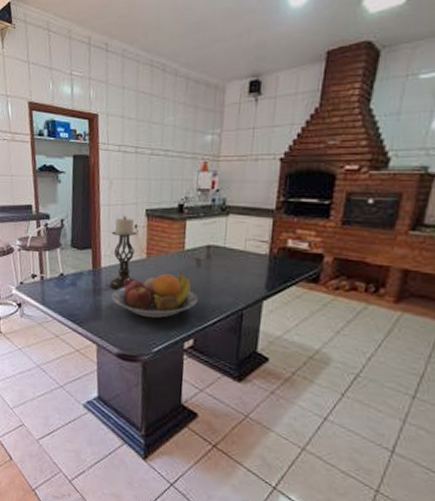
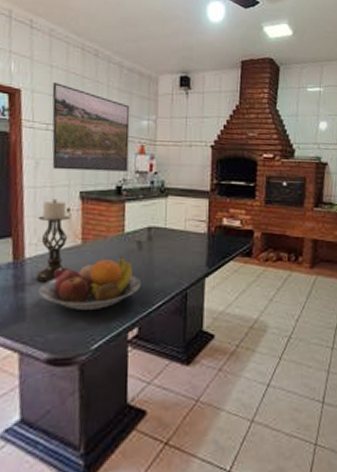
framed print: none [123,104,195,190] -> present [52,82,130,172]

